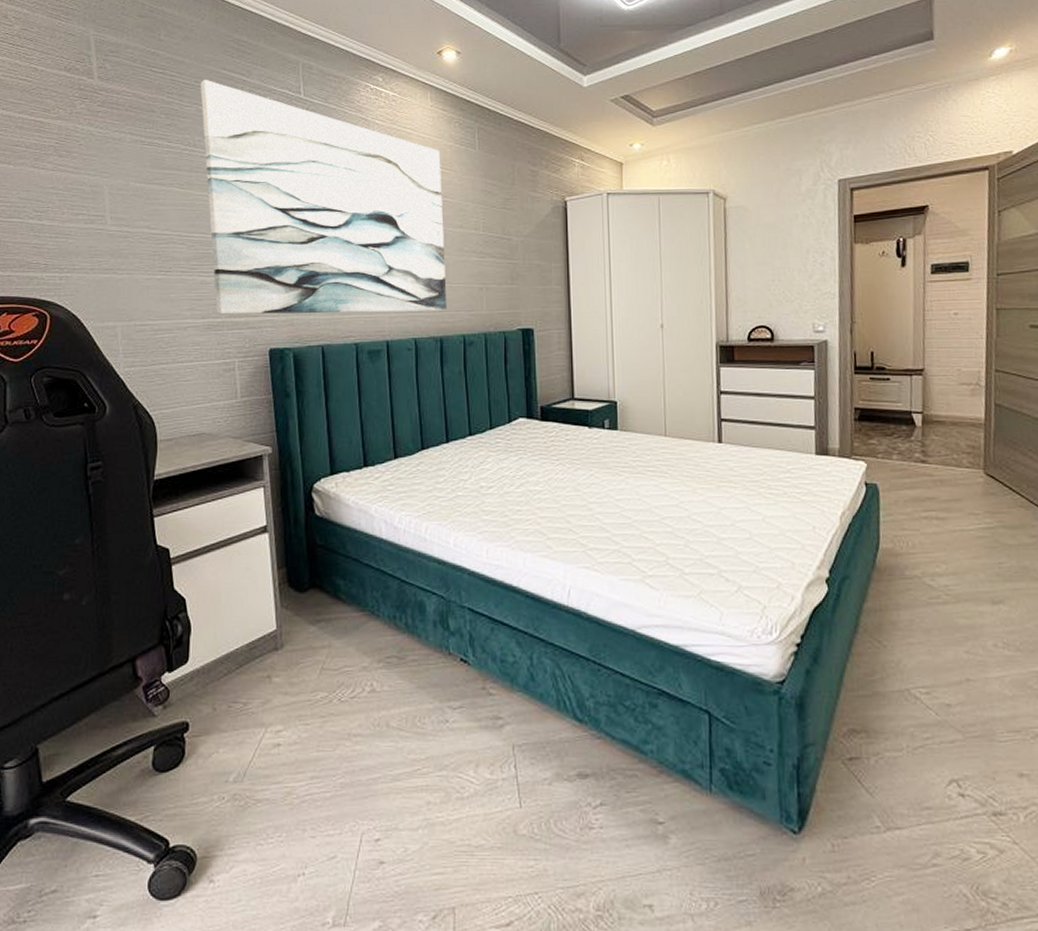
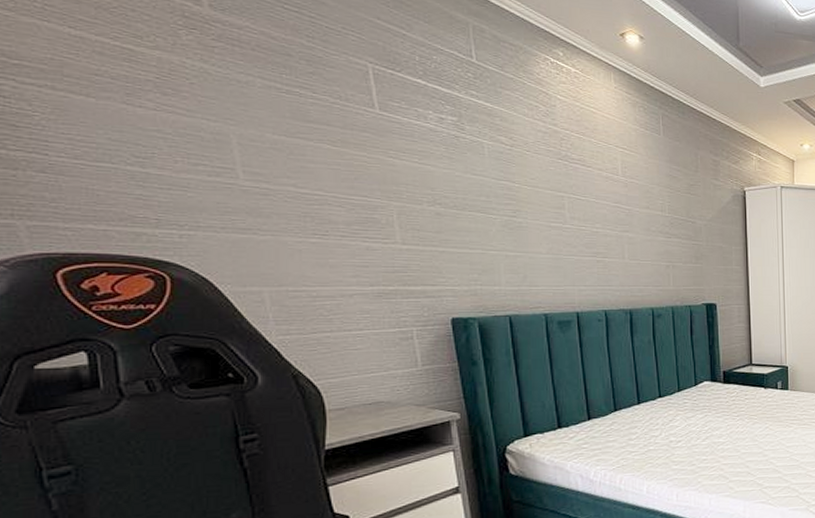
wall art: present [200,80,447,315] -> none [348,27,635,287]

